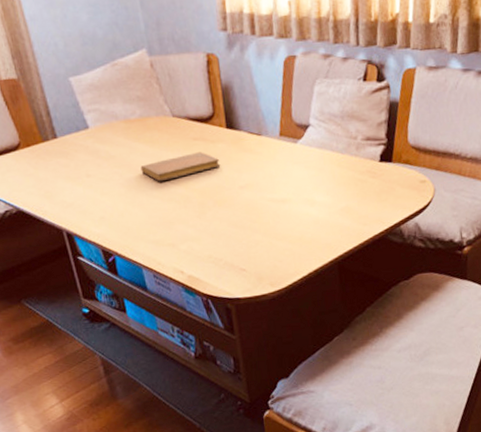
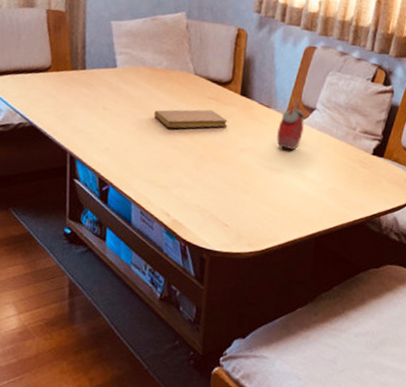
alarm clock: none [273,121,302,178] -> present [276,101,305,151]

